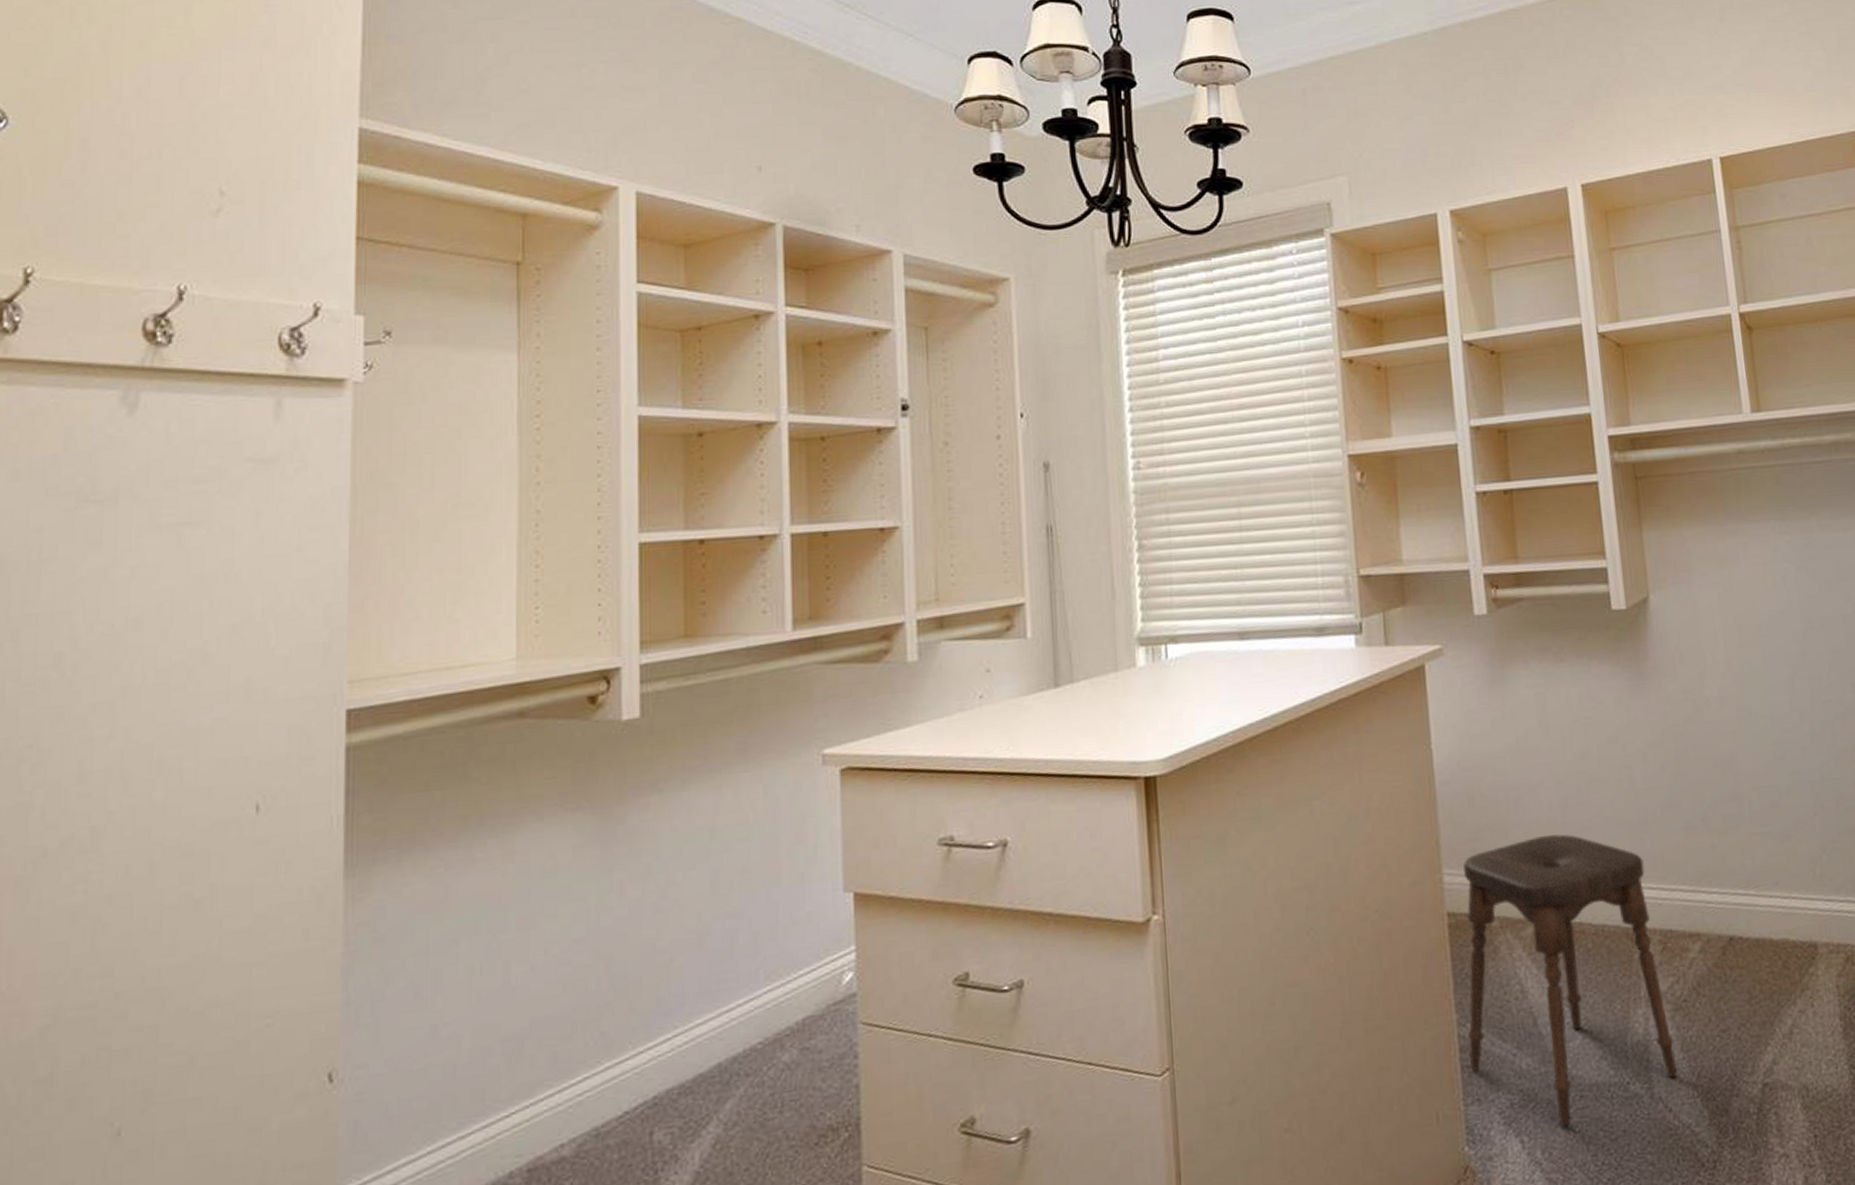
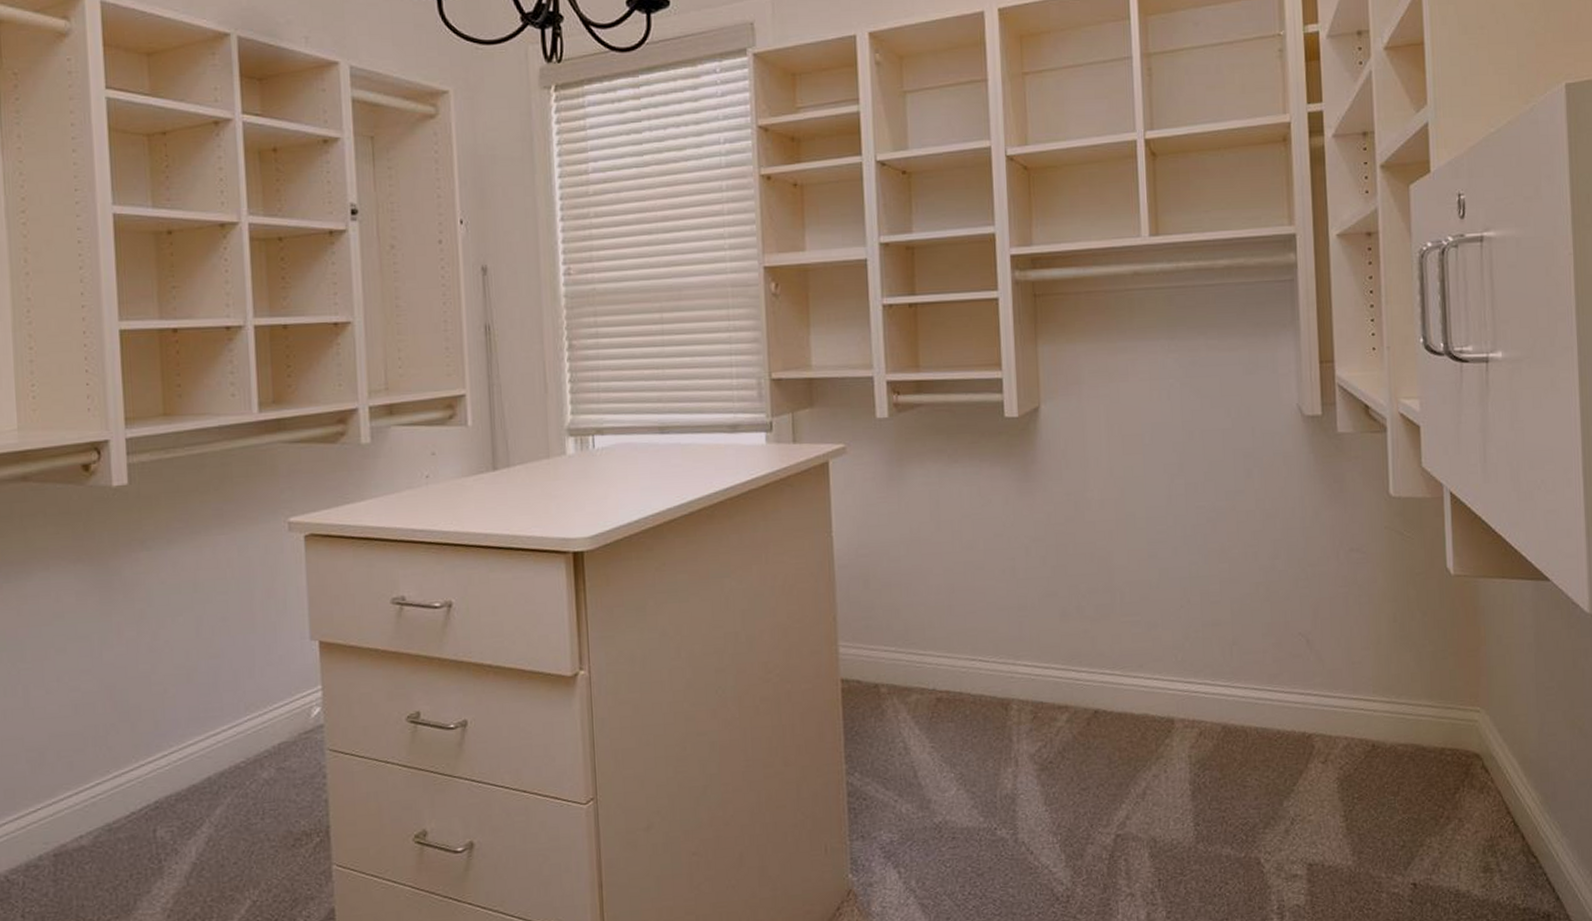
stool: present [1463,834,1678,1128] -> none [854,615,1040,863]

